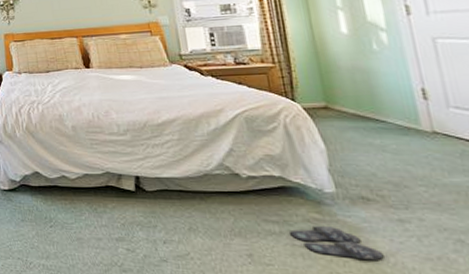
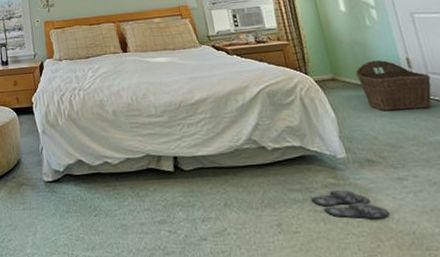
wicker basket: none [354,90,452,146] -> present [355,60,433,111]

